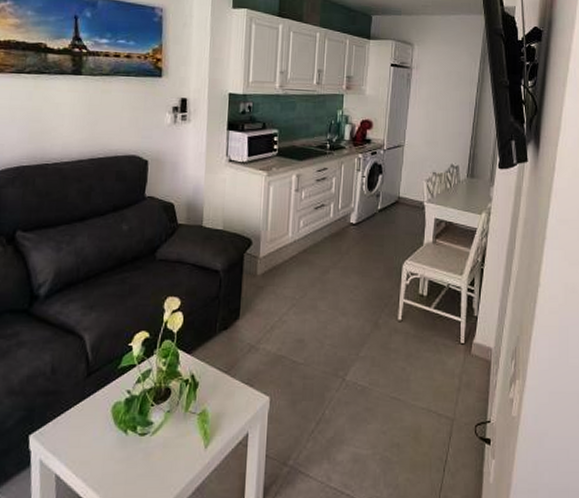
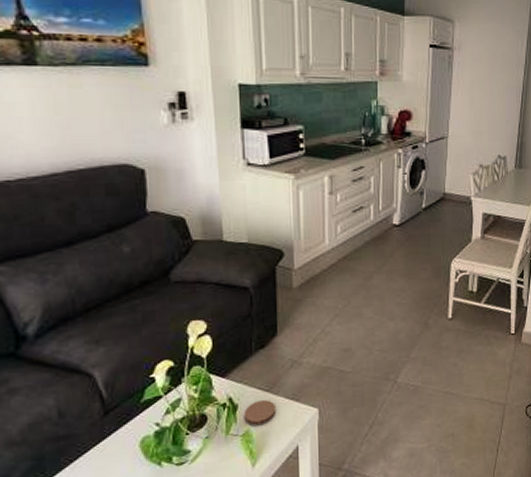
coaster: none [202,382,231,407] -> present [243,400,275,426]

